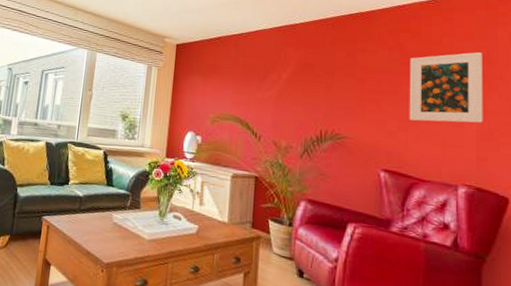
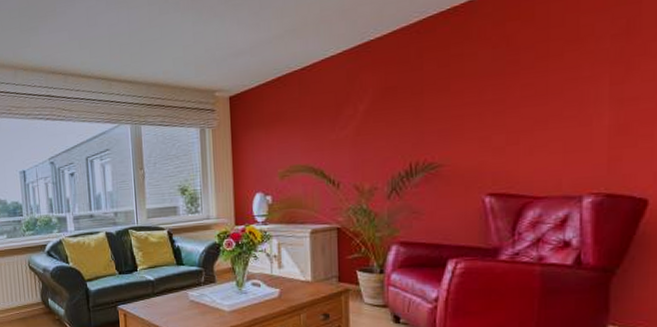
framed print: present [409,52,483,123] -> none [520,25,620,130]

